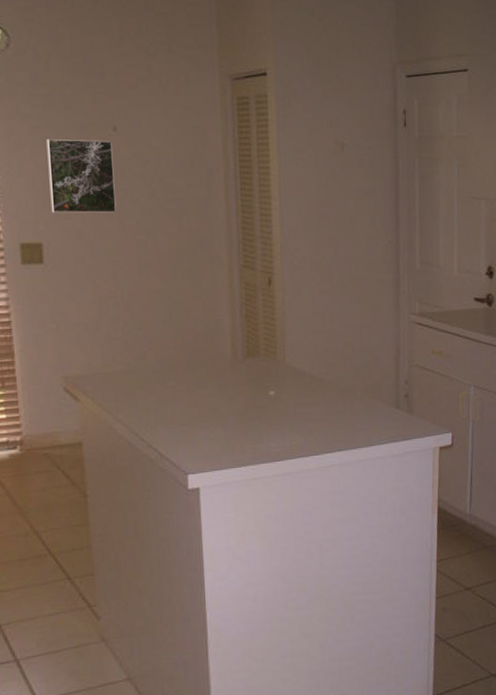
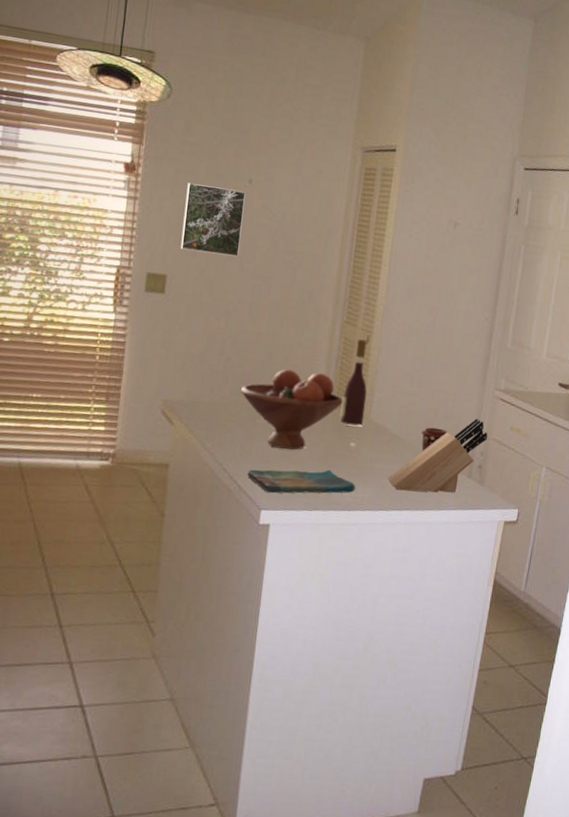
fruit bowl: none [144,324,254,408] -> present [240,369,343,450]
dish towel: none [167,422,282,456] -> present [247,469,356,494]
wine bottle: none [252,282,279,374] -> present [340,339,367,427]
knife block: none [313,347,410,432] -> present [386,418,488,493]
coffee cup: none [341,363,367,390] -> present [421,427,447,452]

